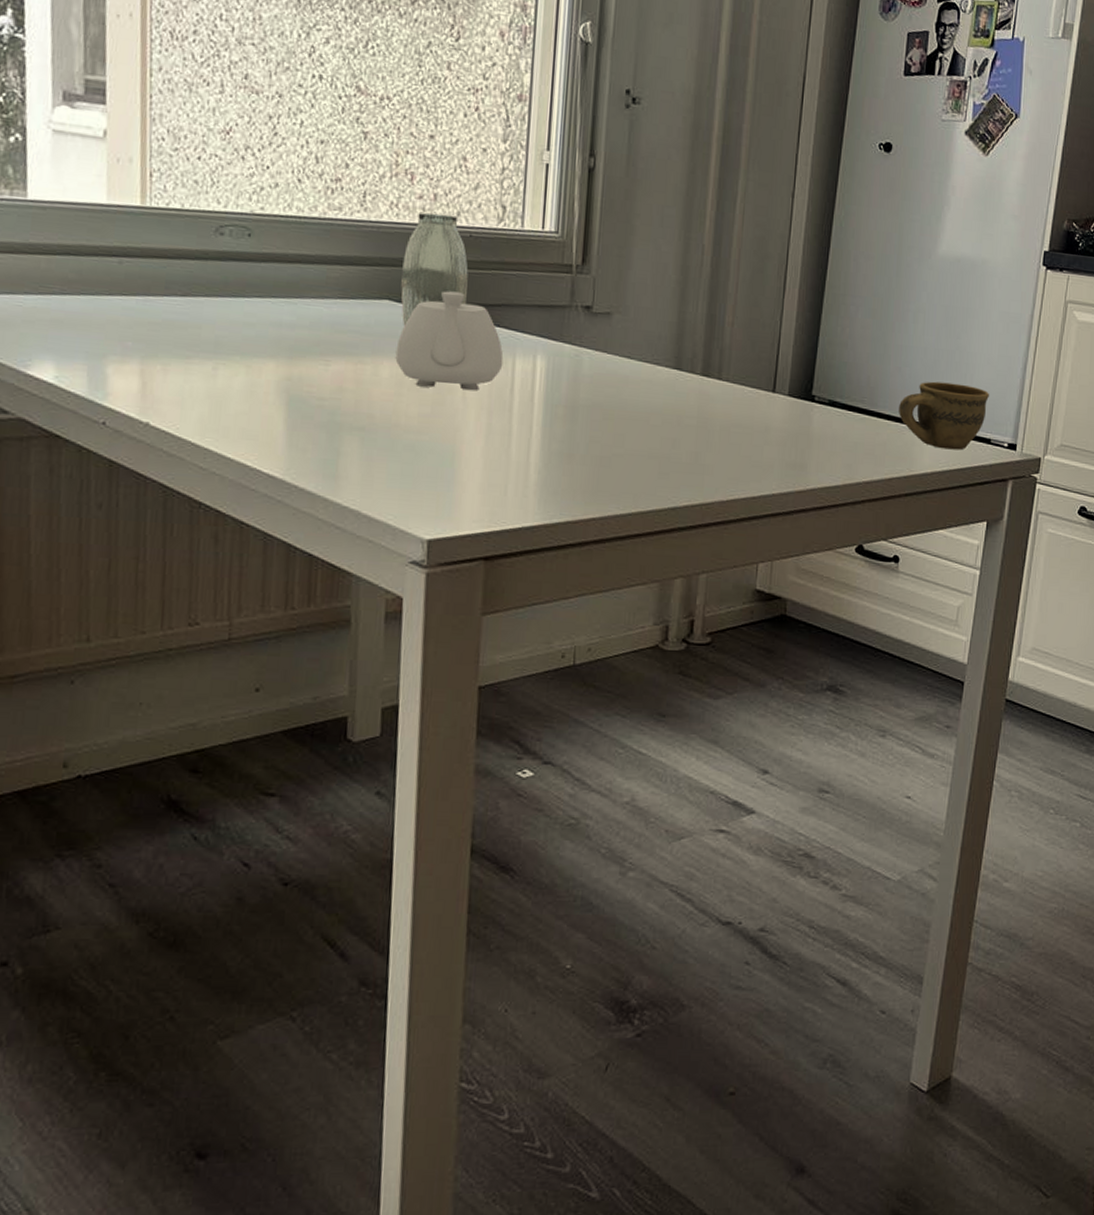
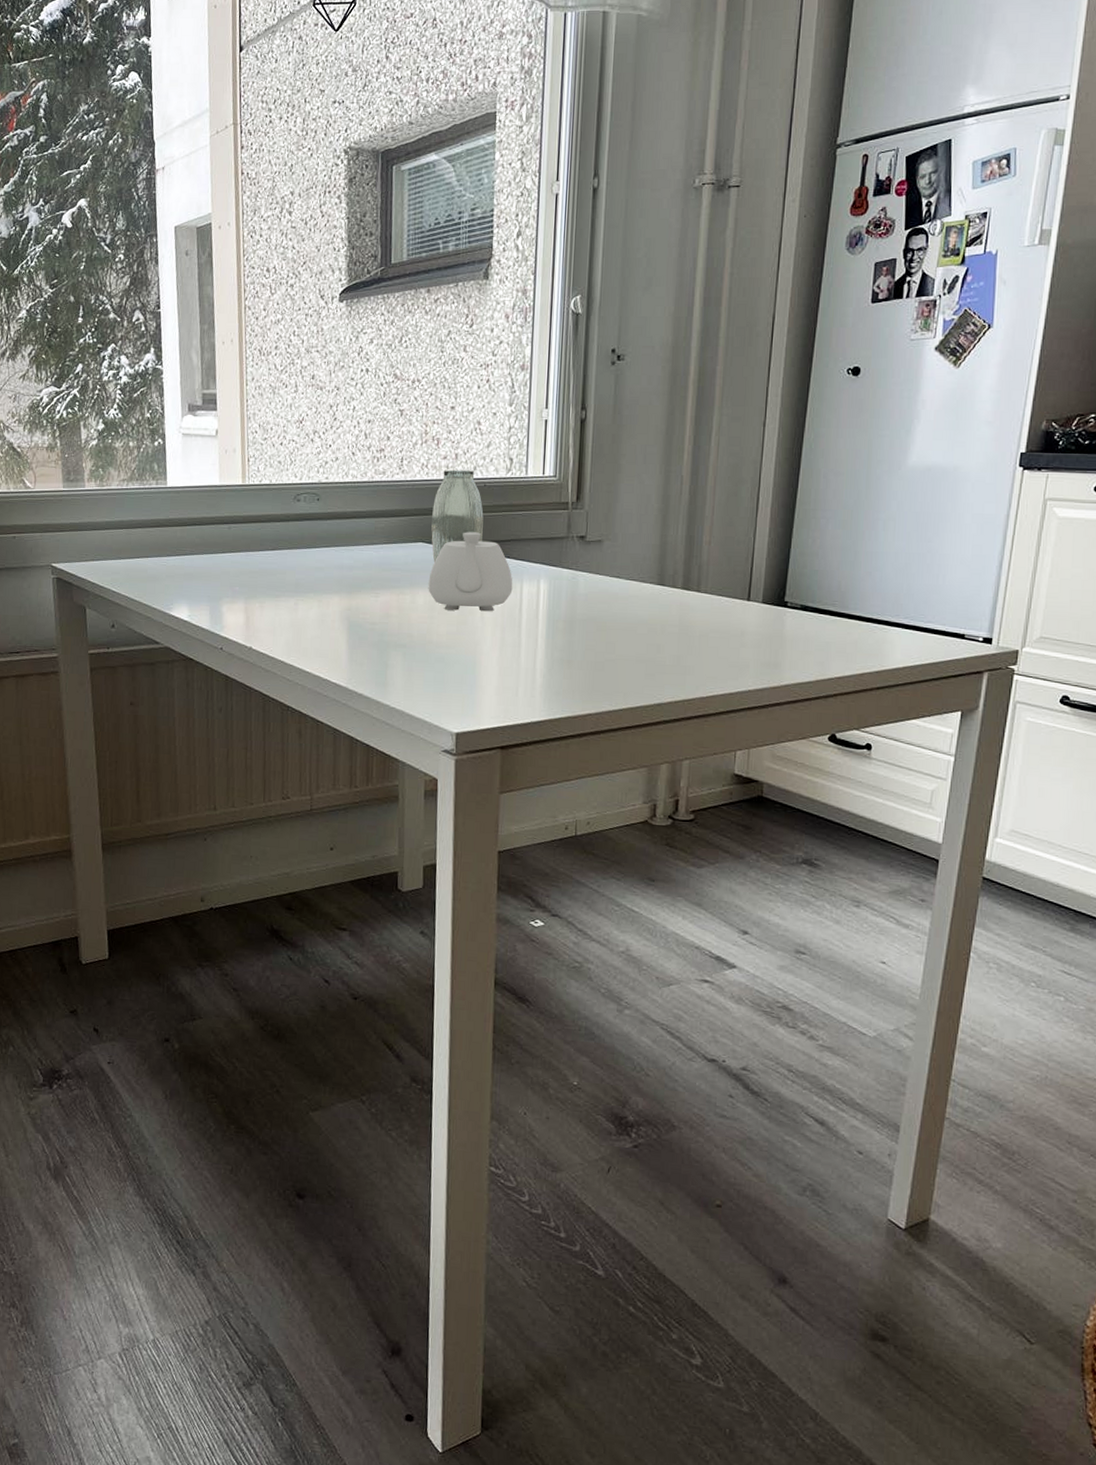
cup: present [899,381,990,451] -> none [870,583,964,646]

